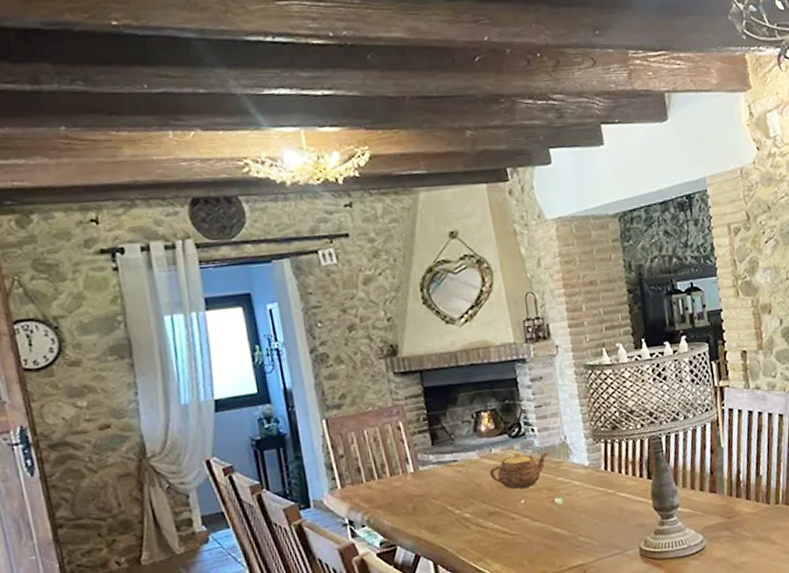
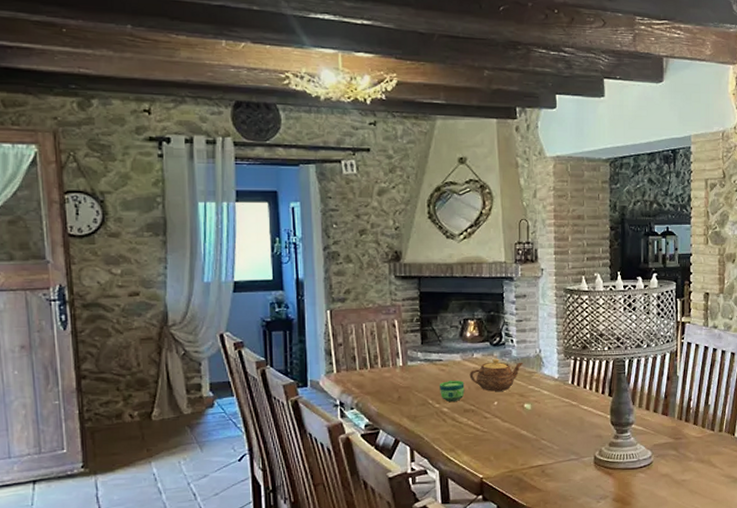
cup: none [458,481,487,506] -> present [440,380,465,402]

